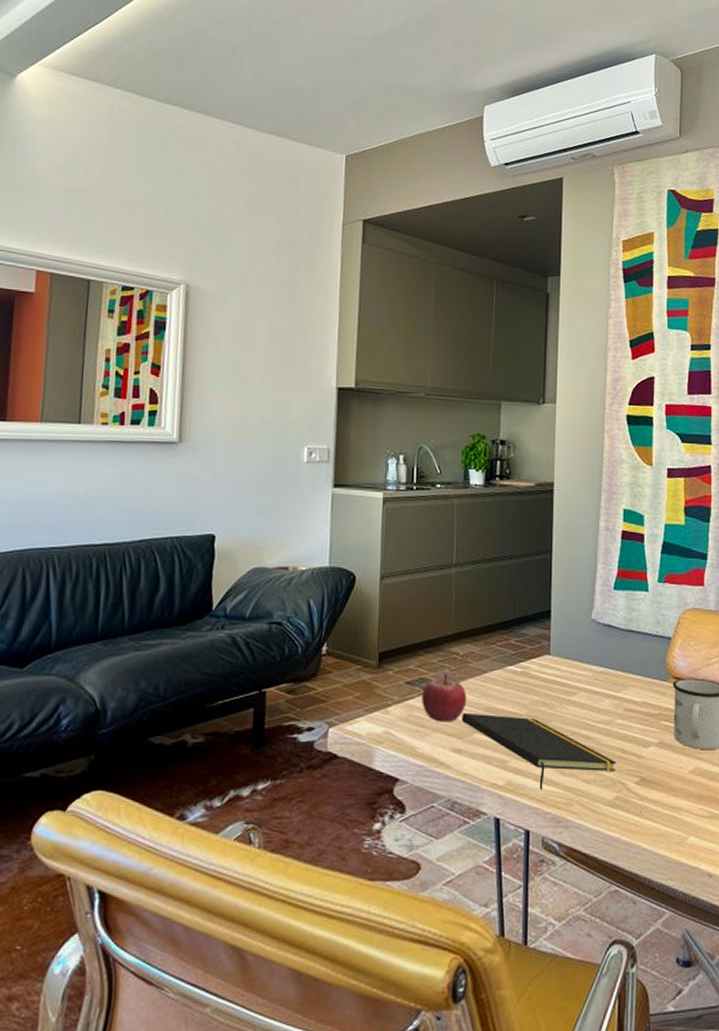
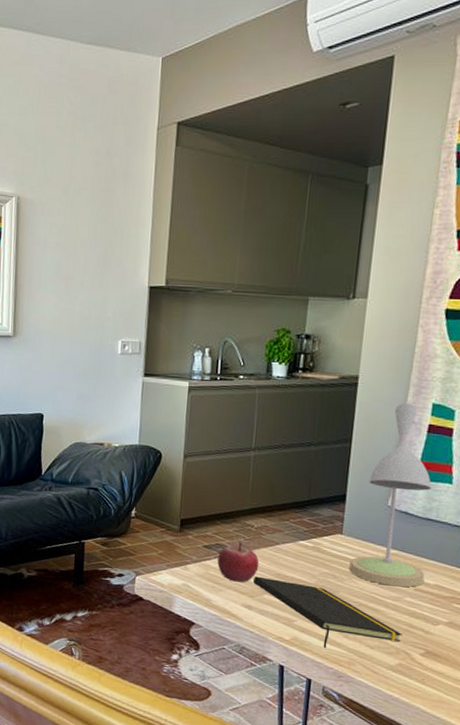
desk lamp: none [559,509,632,708] -> present [349,402,432,587]

